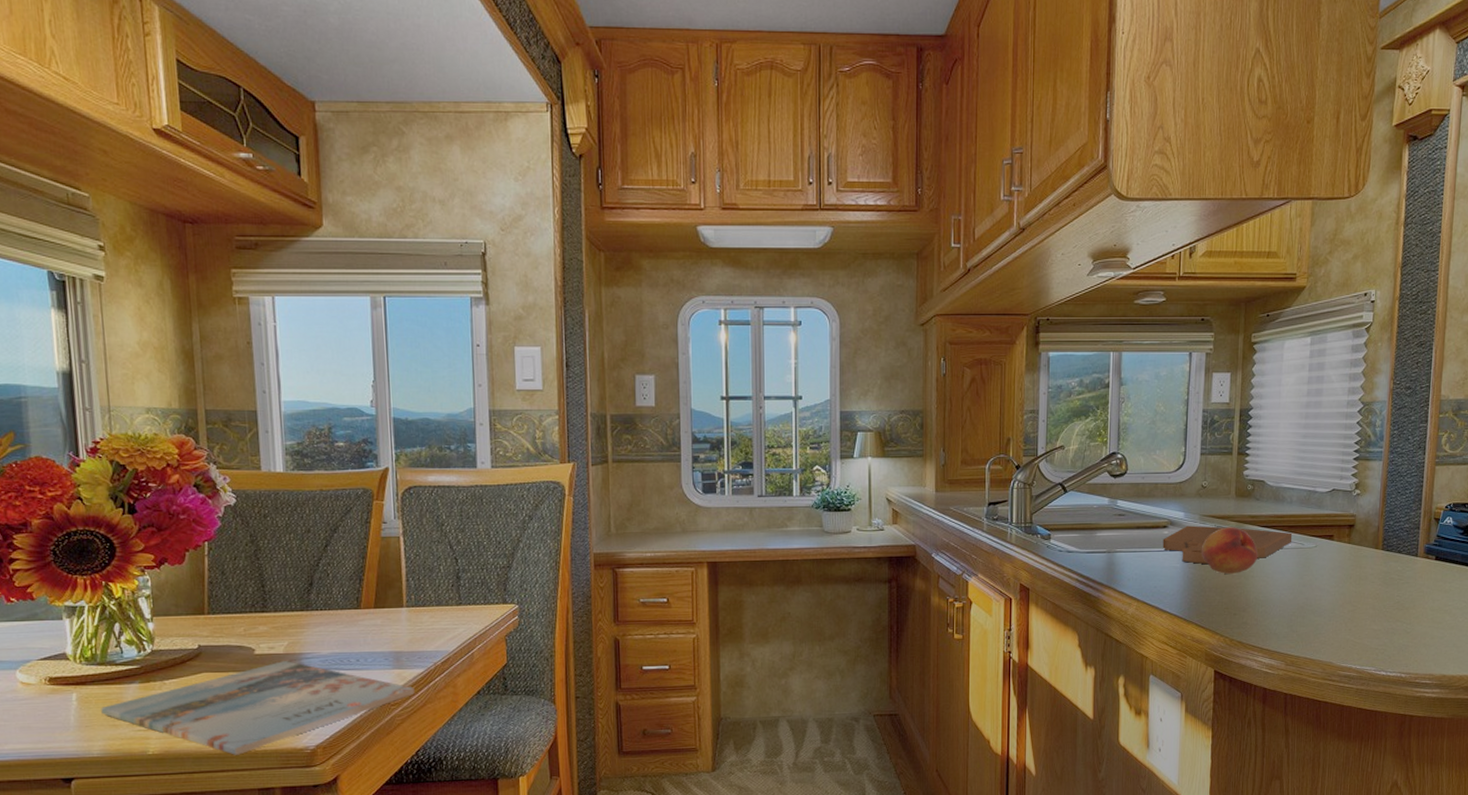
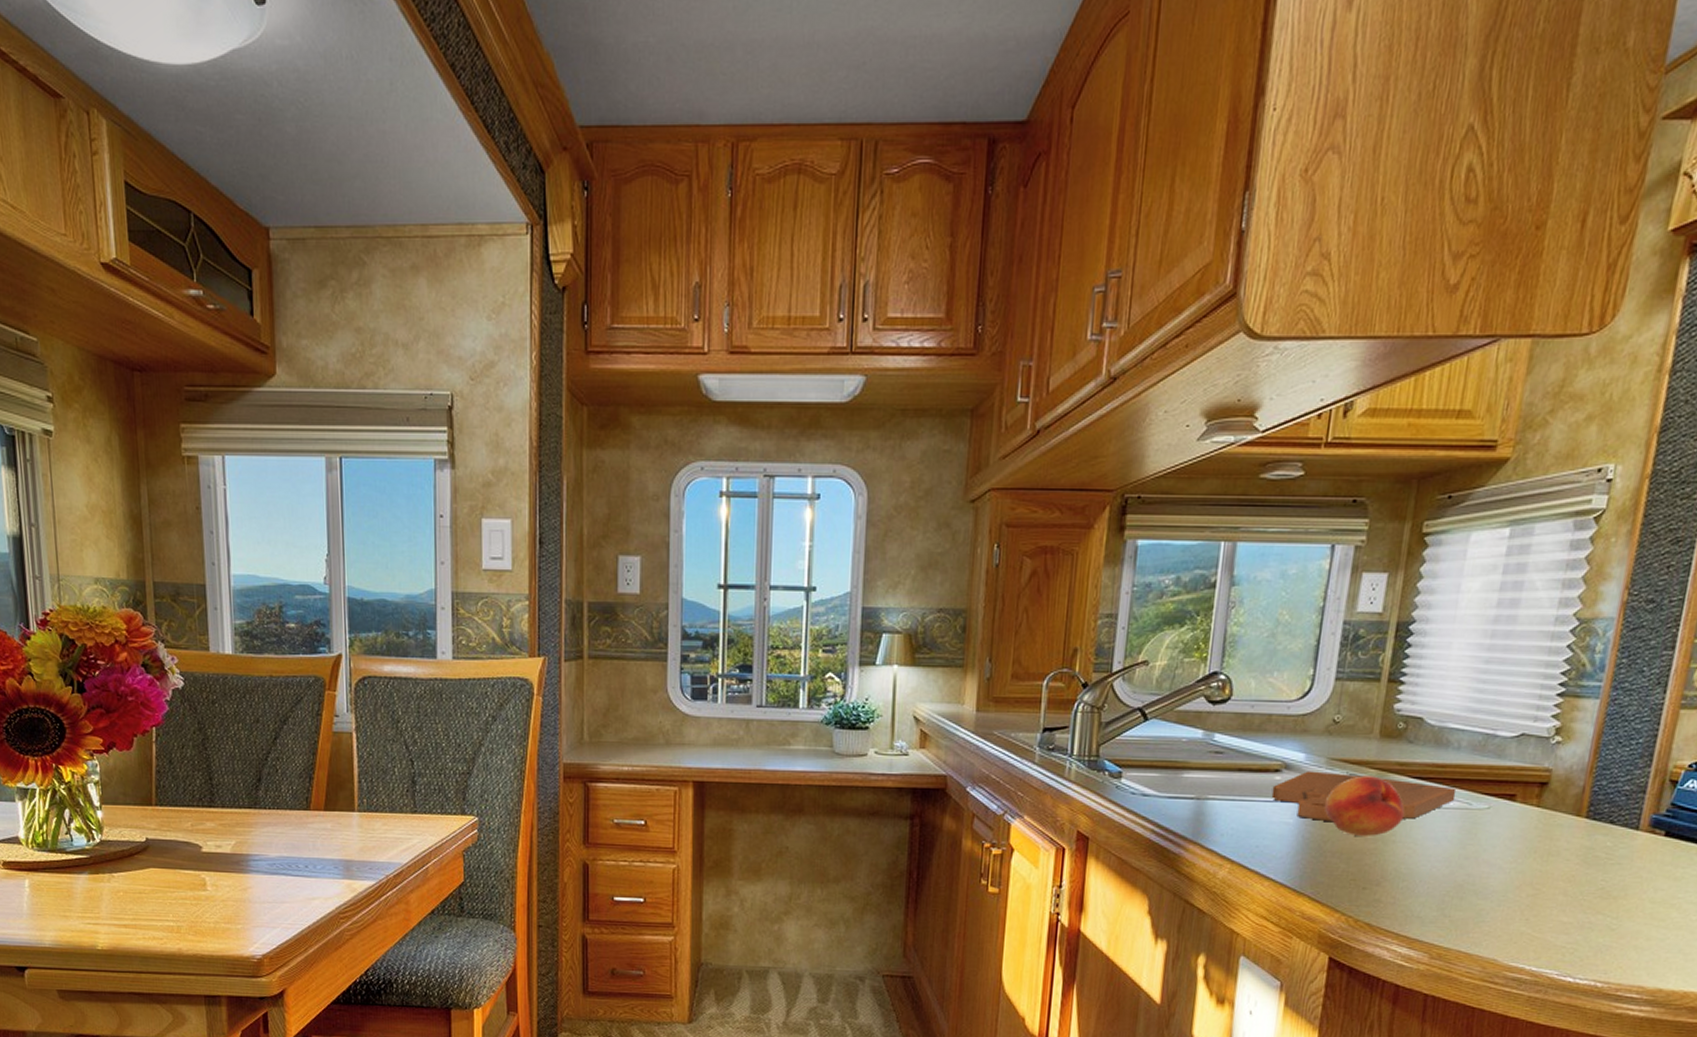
magazine: present [101,661,415,755] -> none [52,861,365,958]

